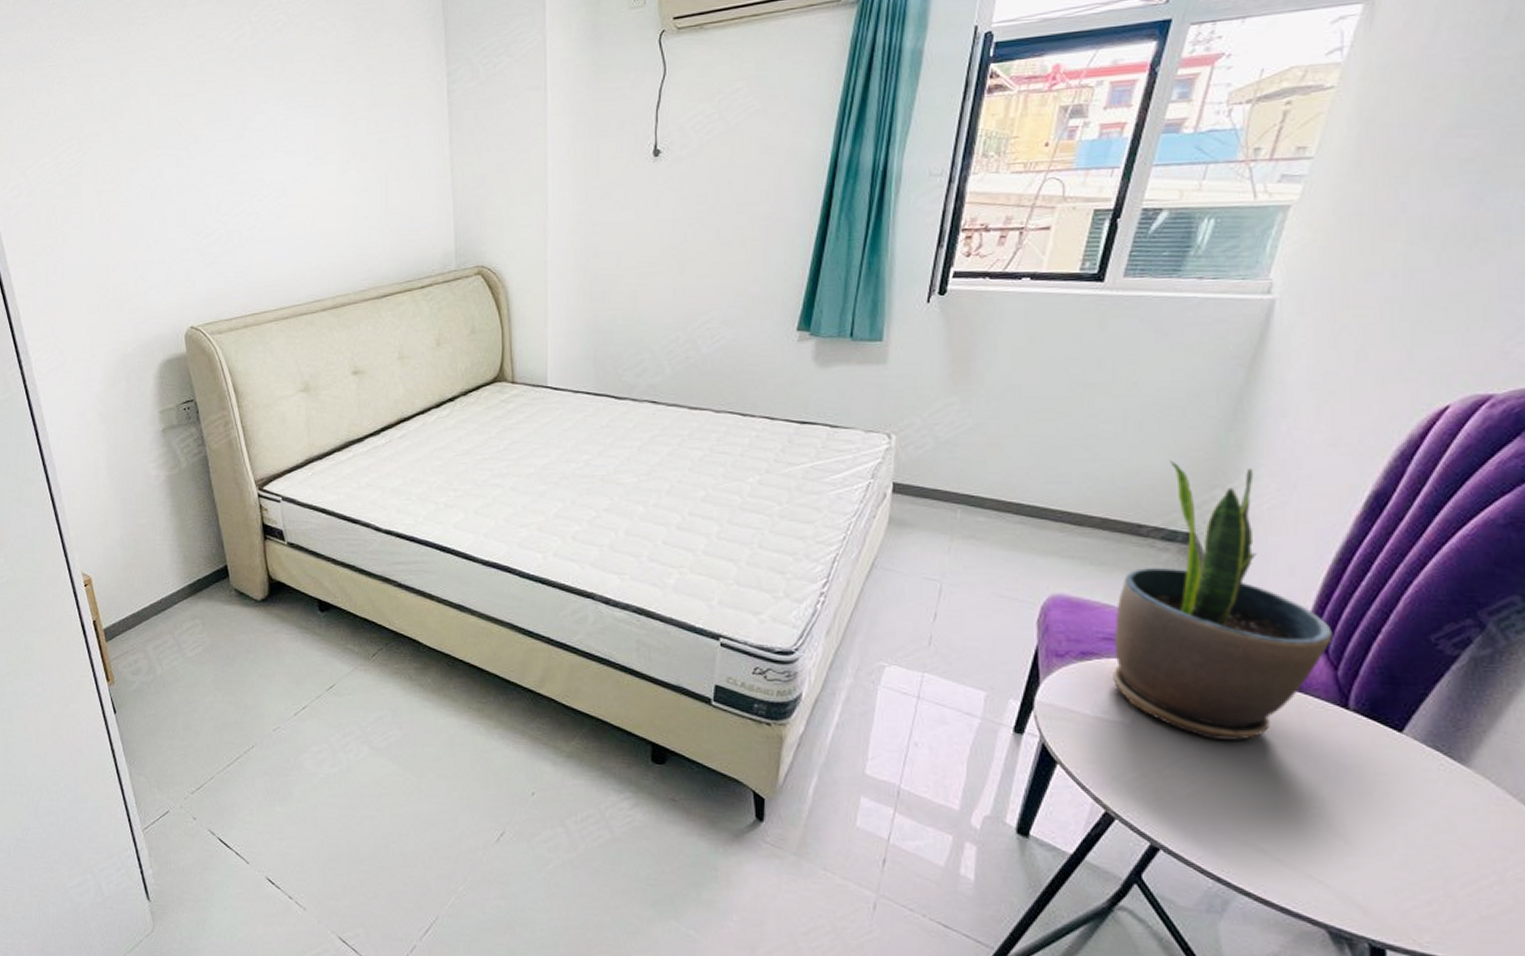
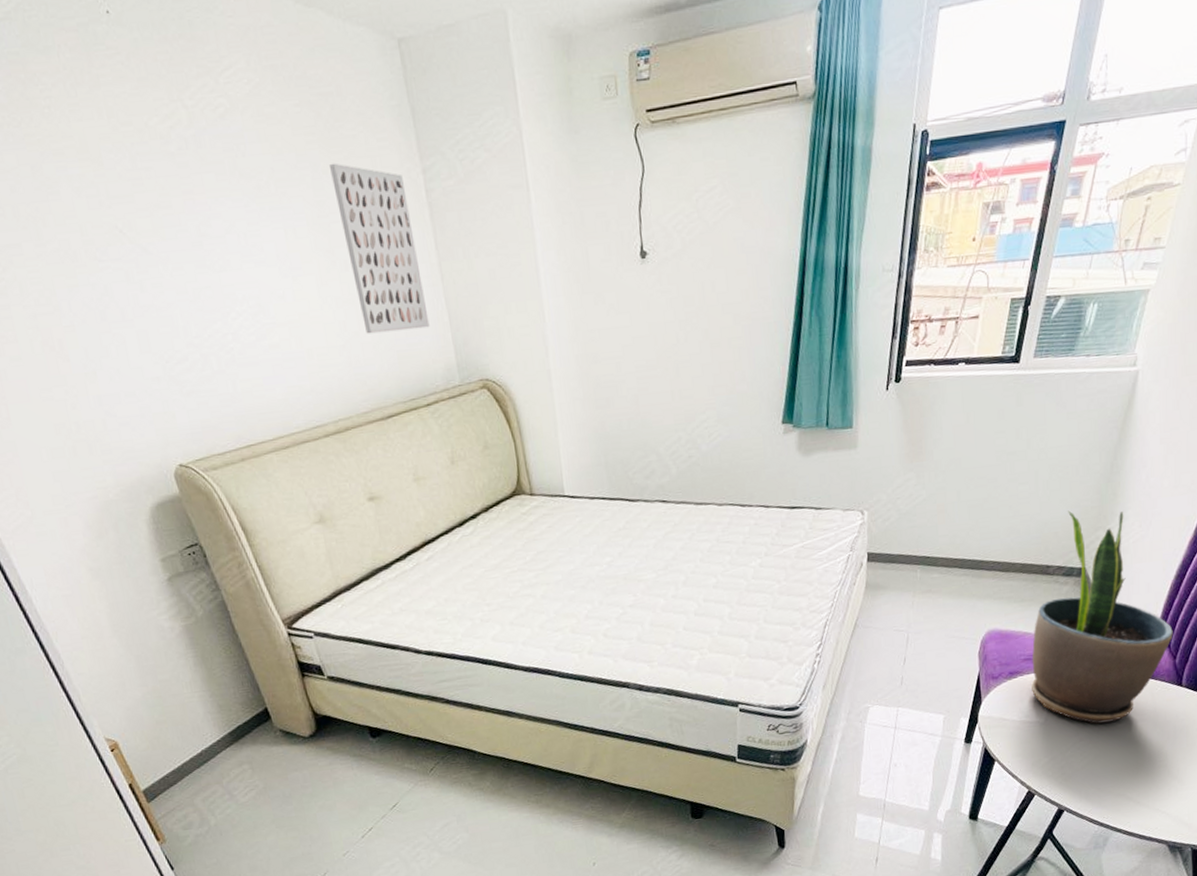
wall art: none [364,67,434,219] -> present [330,163,430,334]

